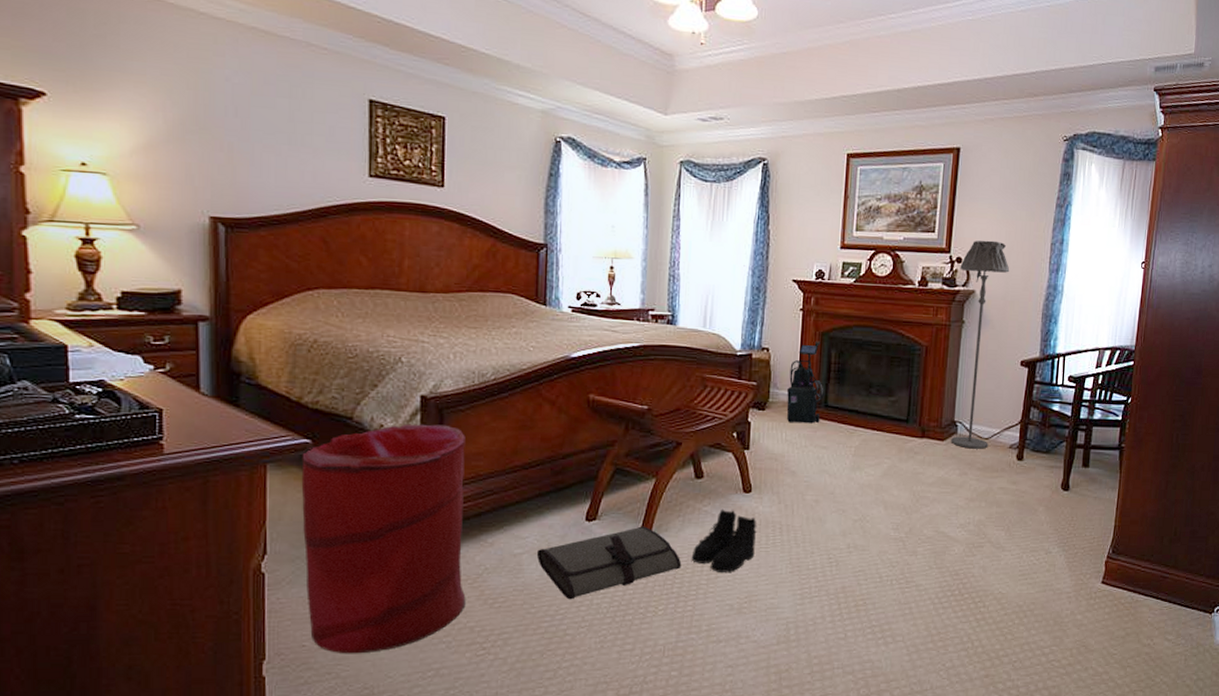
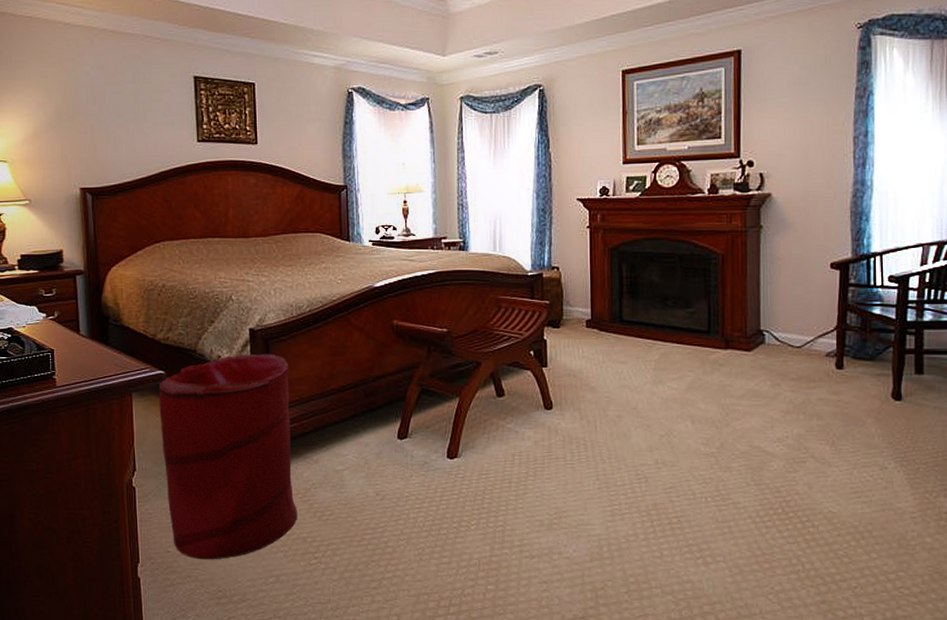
tool roll: present [536,526,682,600] -> none [356,443,490,514]
boots: present [691,509,757,573] -> none [498,426,561,489]
vacuum cleaner: present [786,341,824,424] -> none [581,256,618,339]
floor lamp: present [951,240,1010,449] -> none [752,140,809,358]

